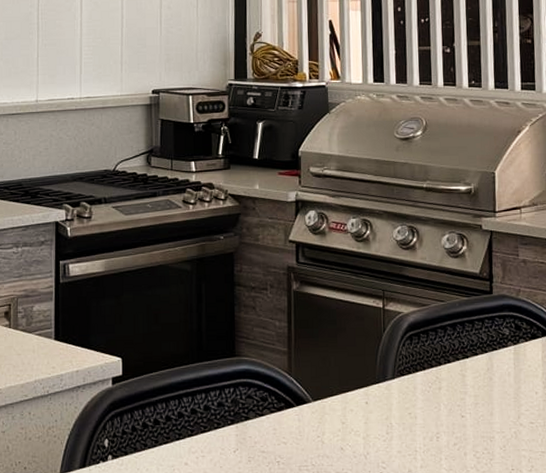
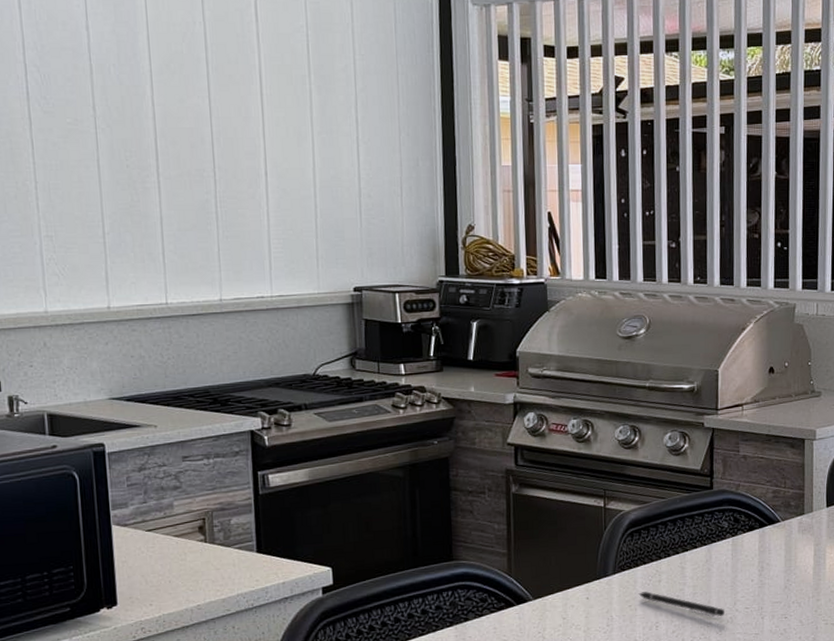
pen: none [418,399,509,431] -> present [638,591,726,617]

